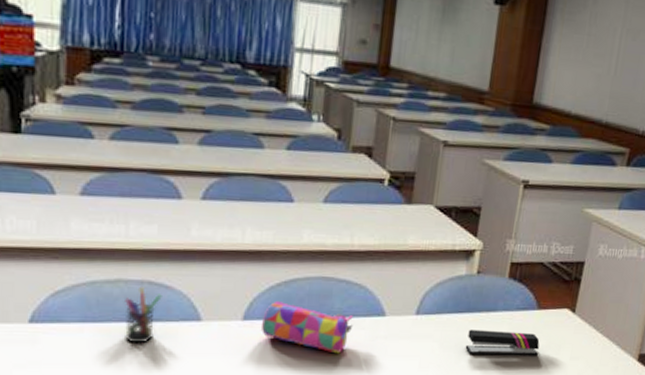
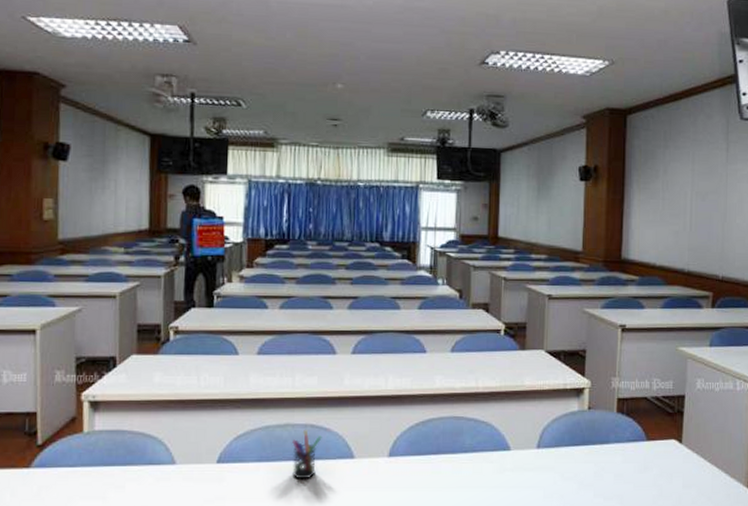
pencil case: present [262,300,353,354] -> none [405,438,483,486]
stapler: present [465,329,540,356] -> none [584,461,652,485]

